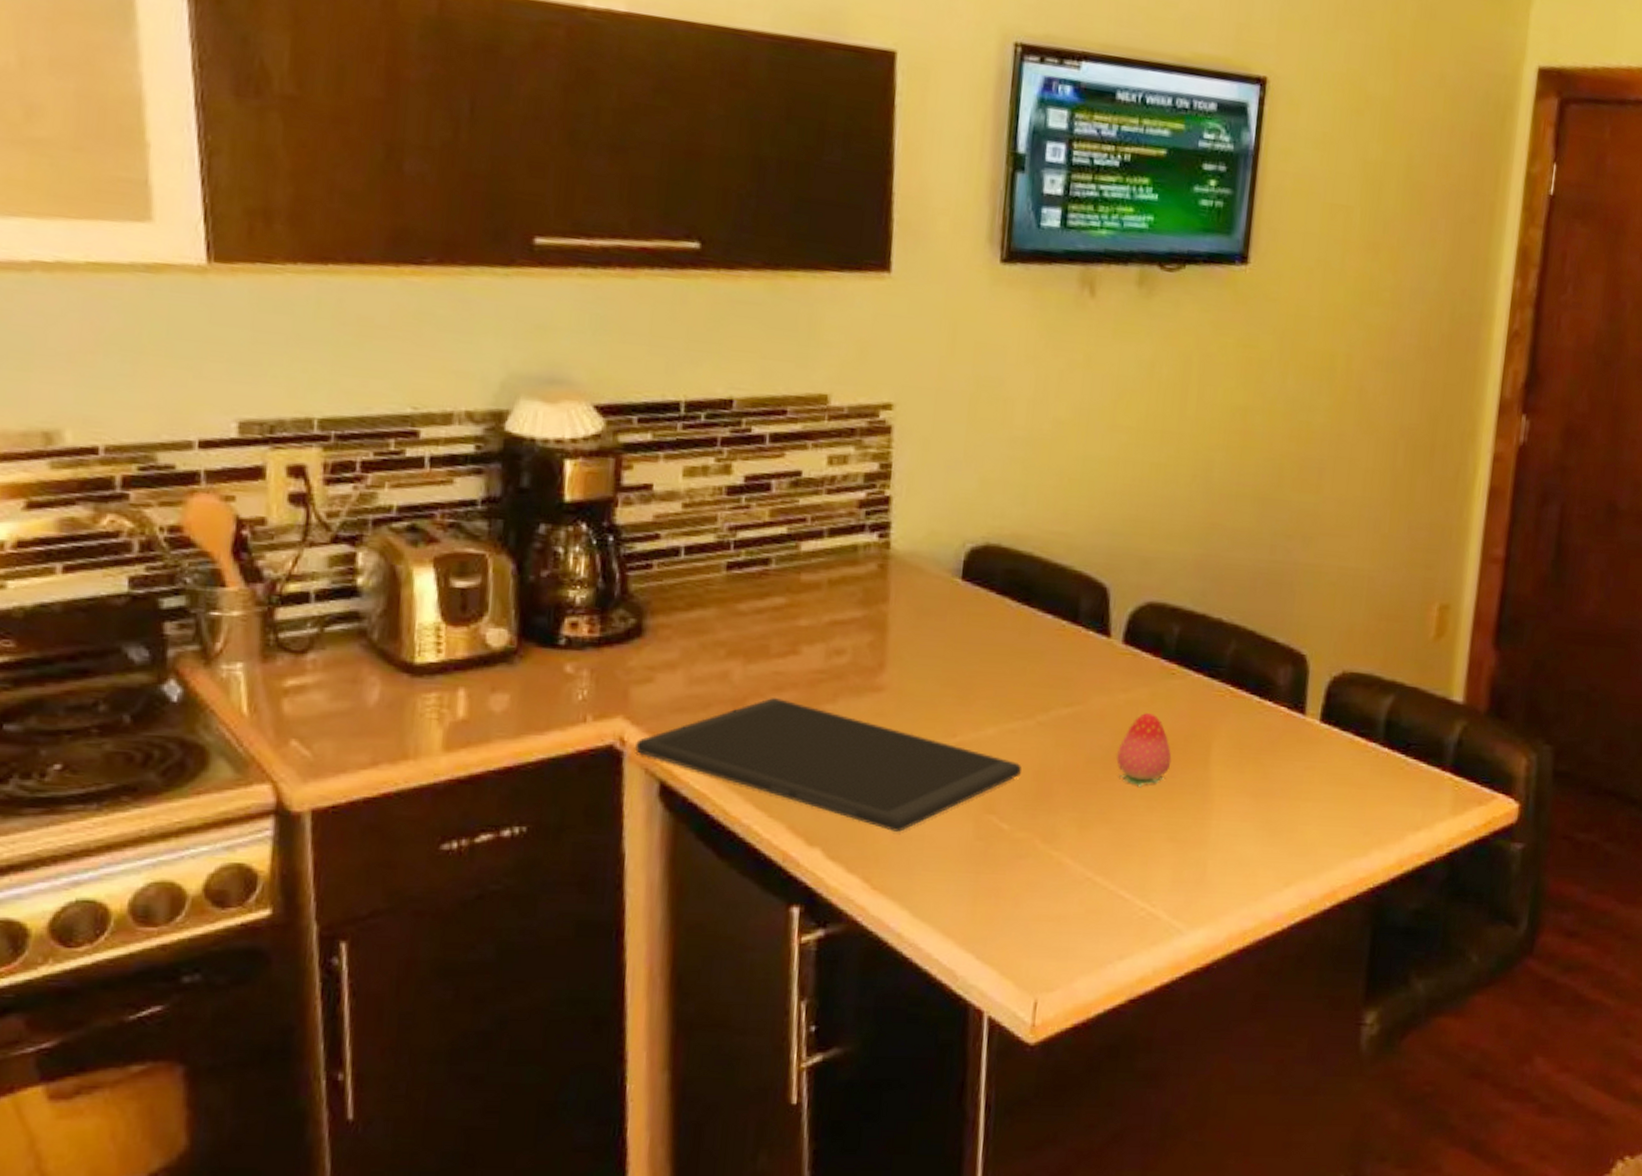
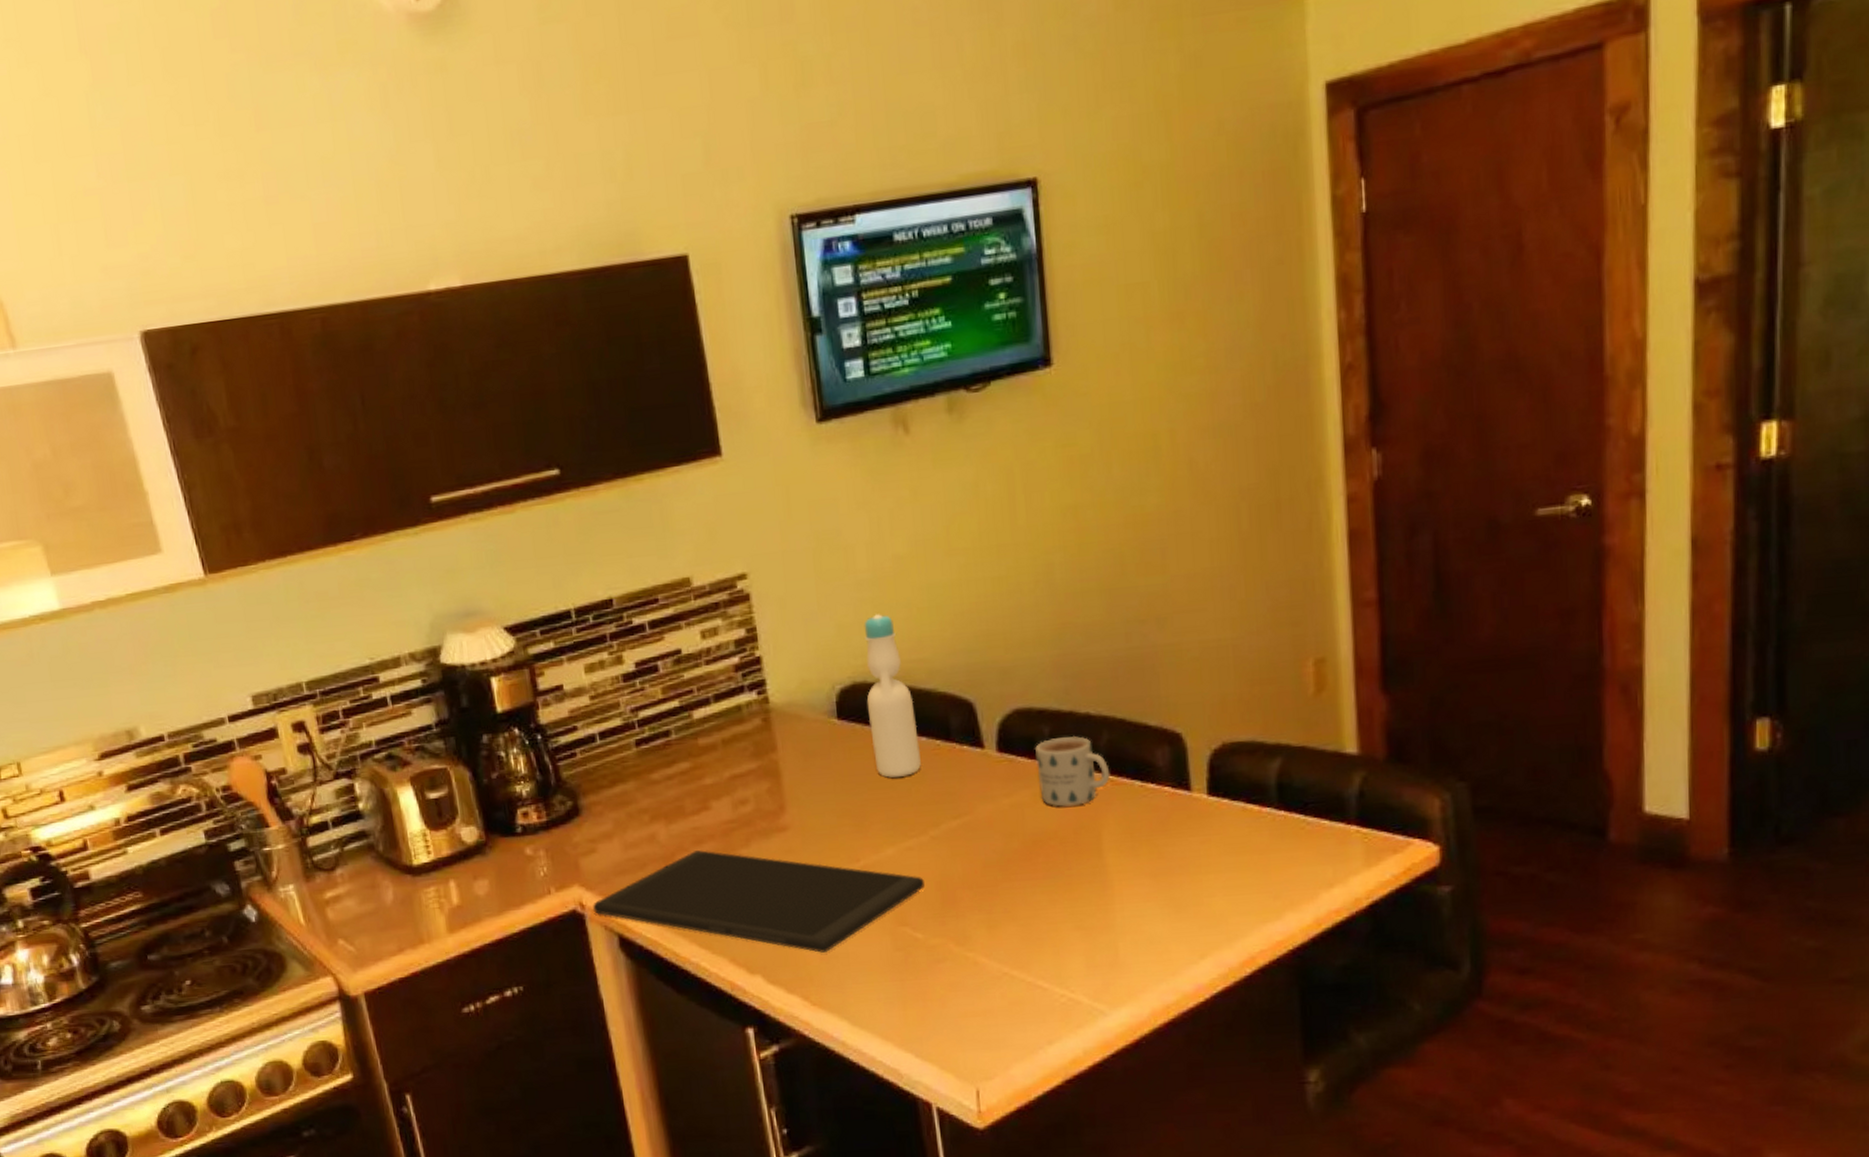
bottle: none [993,476,1047,653] -> present [864,614,921,778]
fruit: present [1116,713,1172,788] -> none [1011,813,1065,884]
mug: none [1158,639,1231,712] -> present [1035,736,1110,807]

